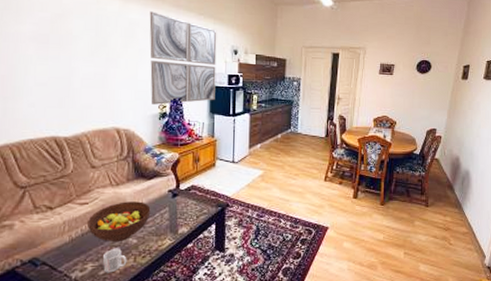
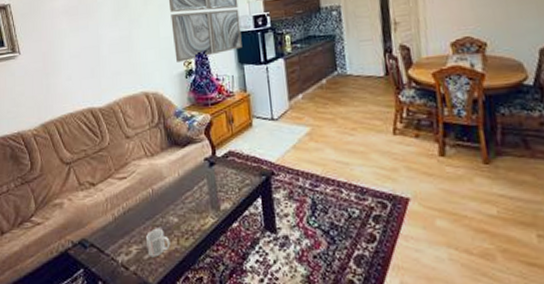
fruit bowl: present [88,201,151,243] -> none [128,173,189,222]

